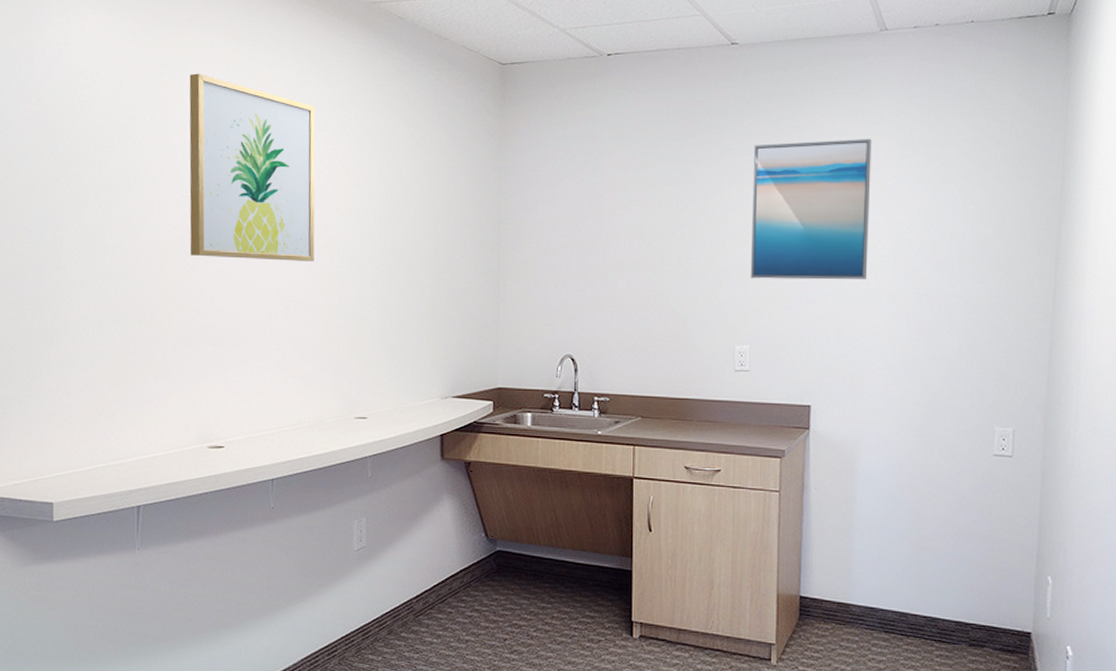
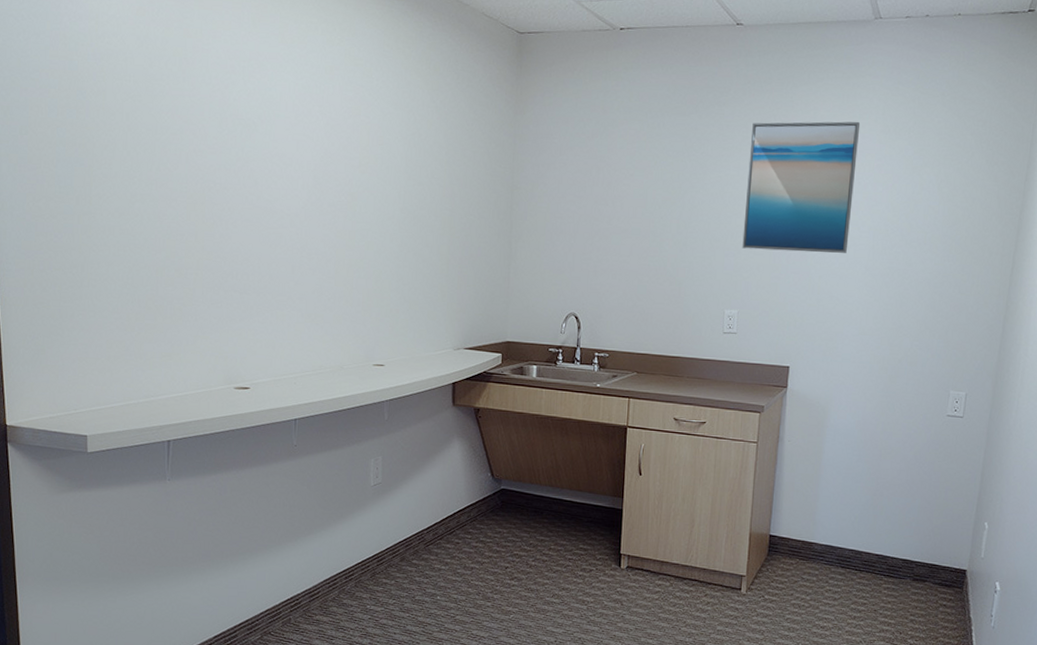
wall art: present [189,73,315,262] -> none [215,26,339,217]

